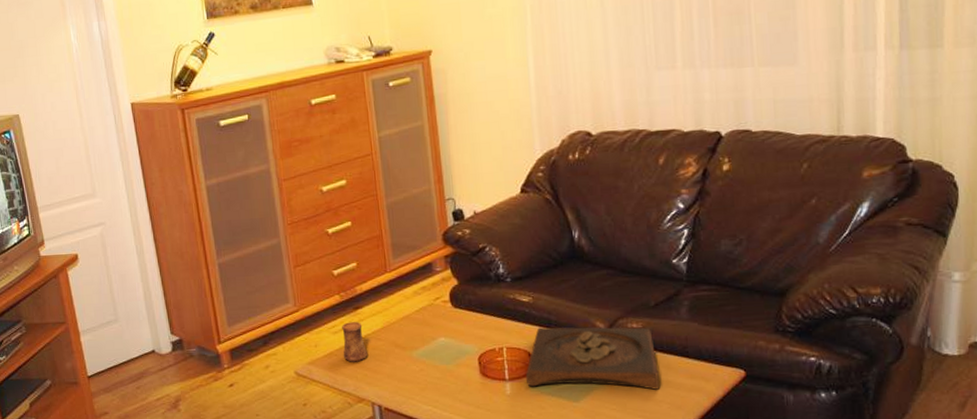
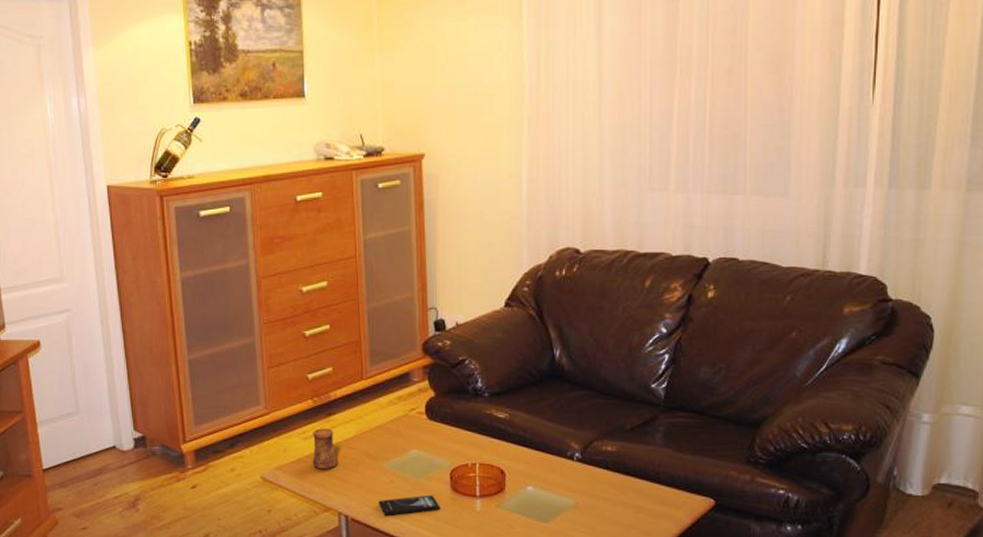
smartphone: none [409,381,471,403] -> present [378,495,440,515]
wooden tray: present [525,327,659,390] -> none [496,445,629,514]

